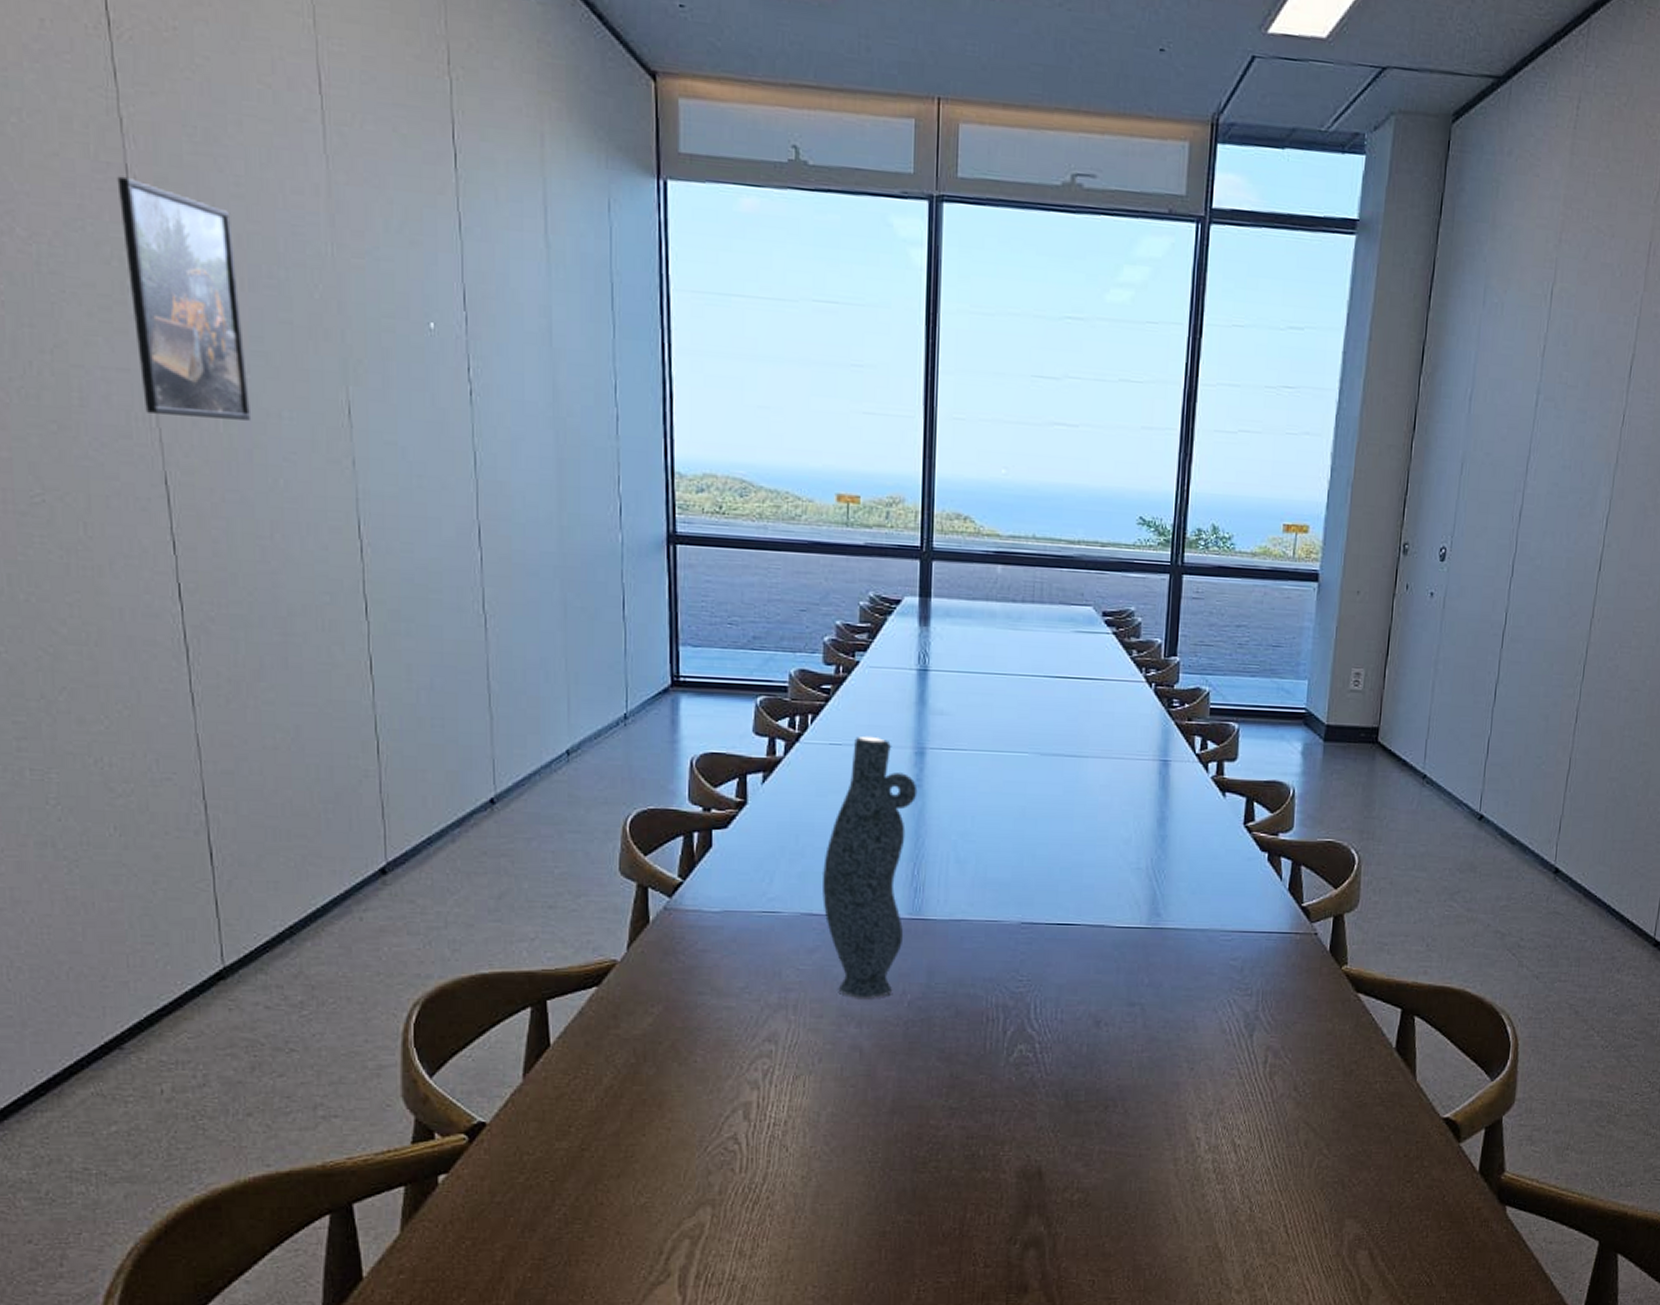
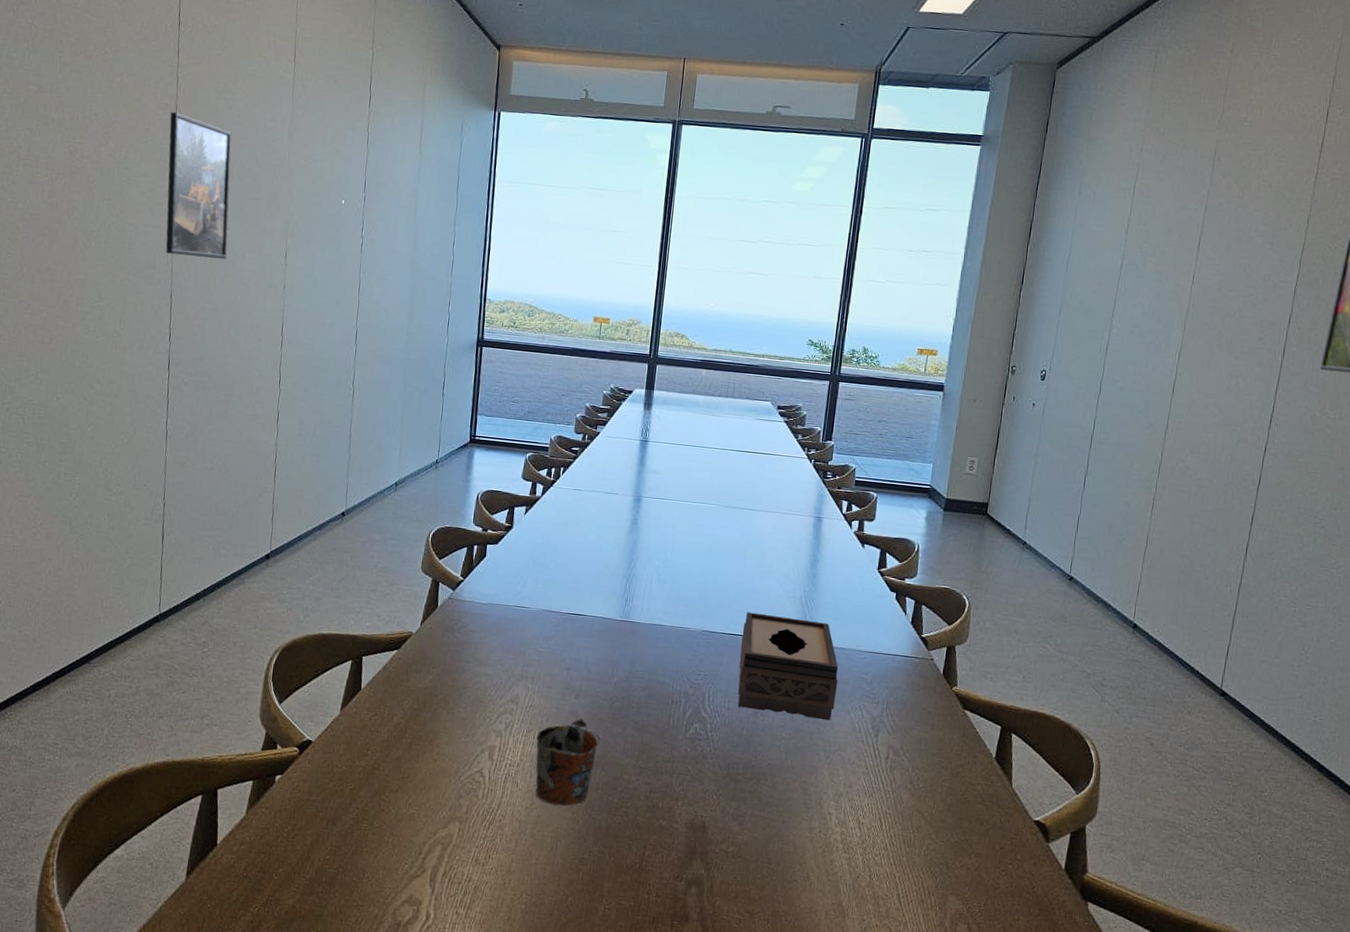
mug: none [808,1054,895,1169] -> present [535,719,601,806]
vase: present [822,735,918,1000] -> none [559,485,634,678]
tissue box: none [1072,893,1201,1024] -> present [738,612,839,721]

